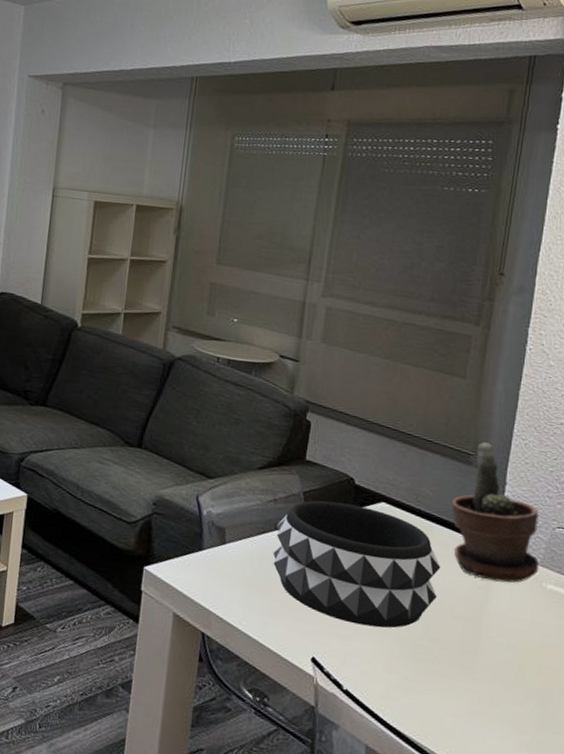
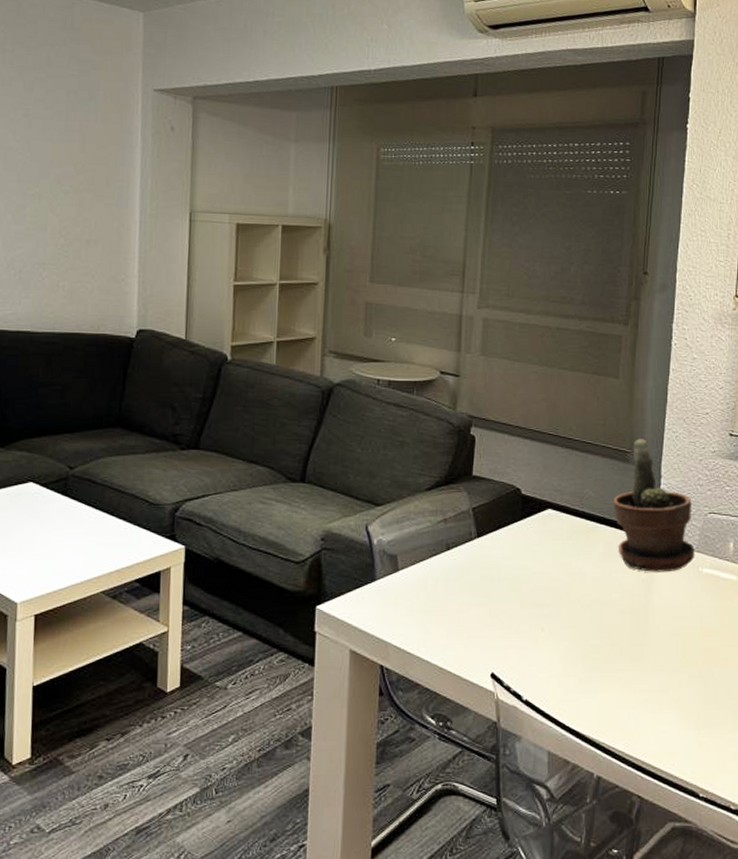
decorative bowl: present [273,500,441,629] -> none [446,514,607,634]

